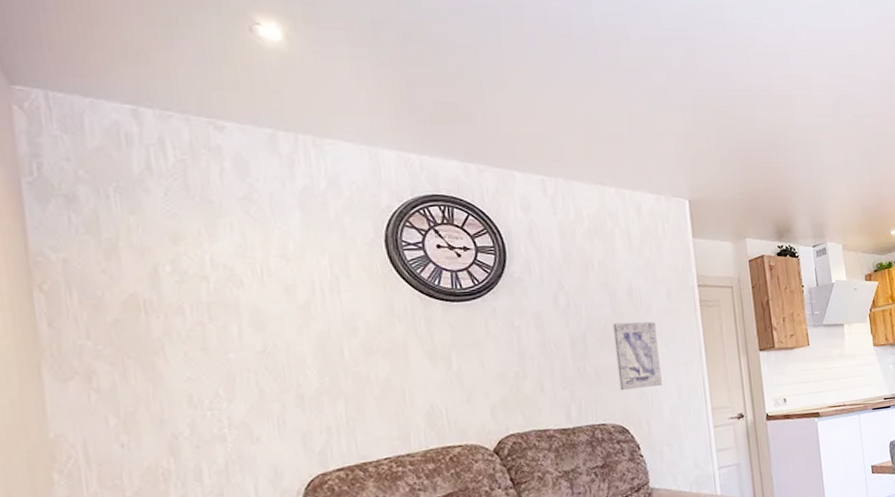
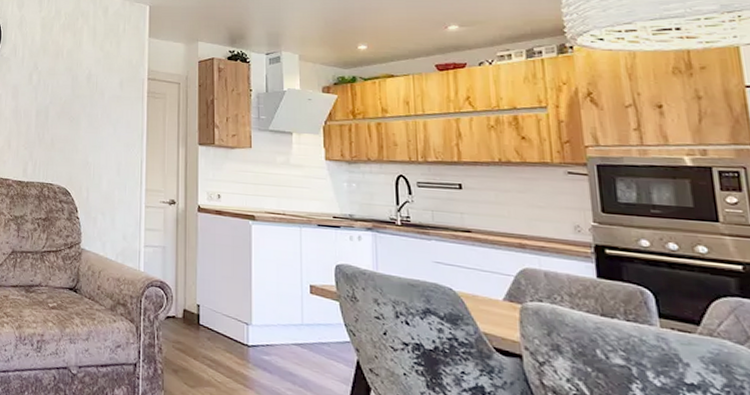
wall art: present [613,321,662,391] -> none [69,102,106,161]

